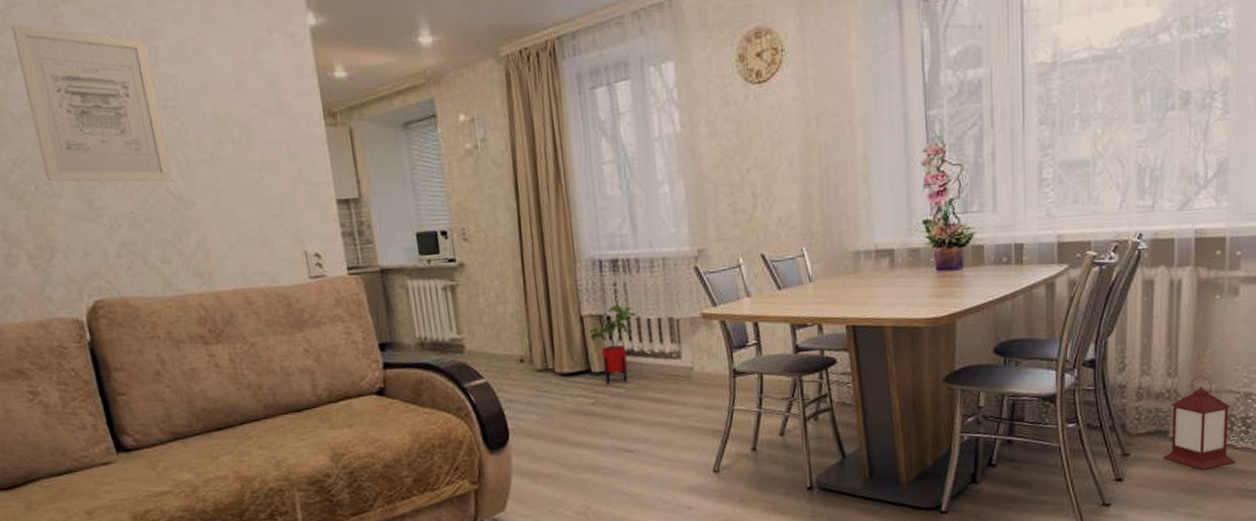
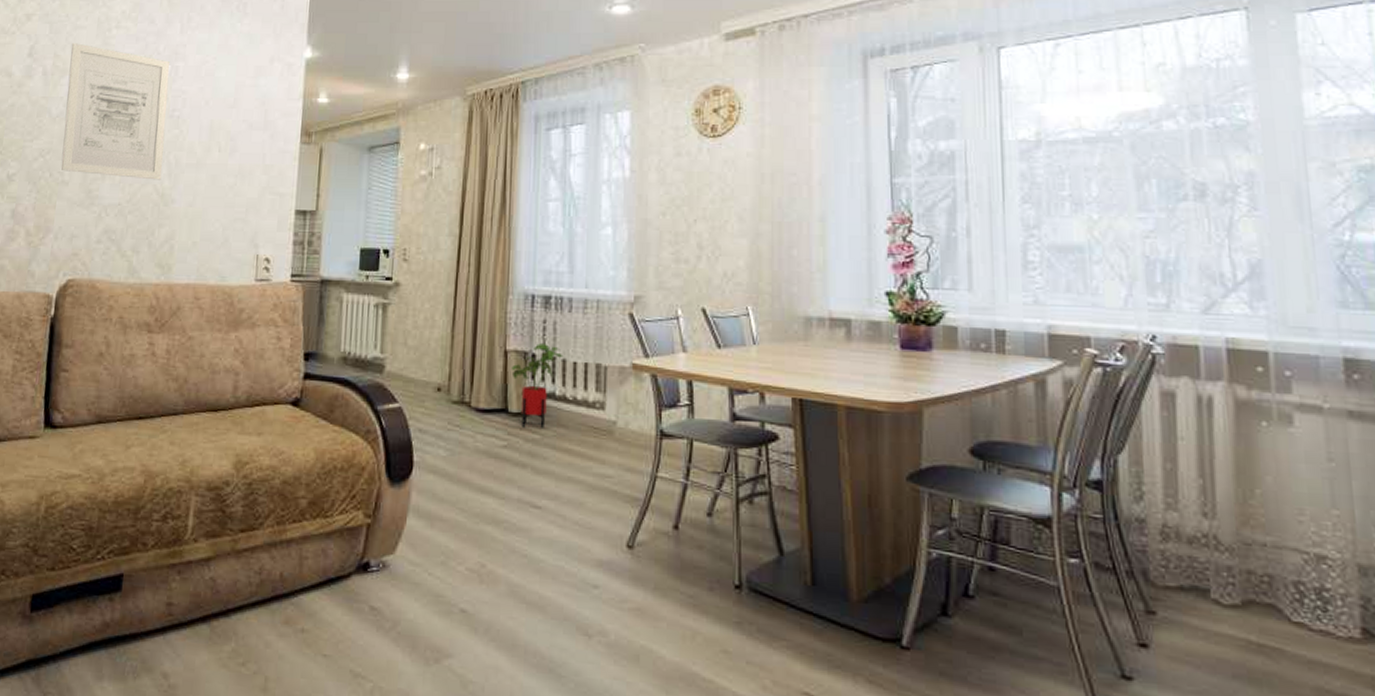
lantern: present [1163,375,1235,470] -> none [1204,521,1312,653]

